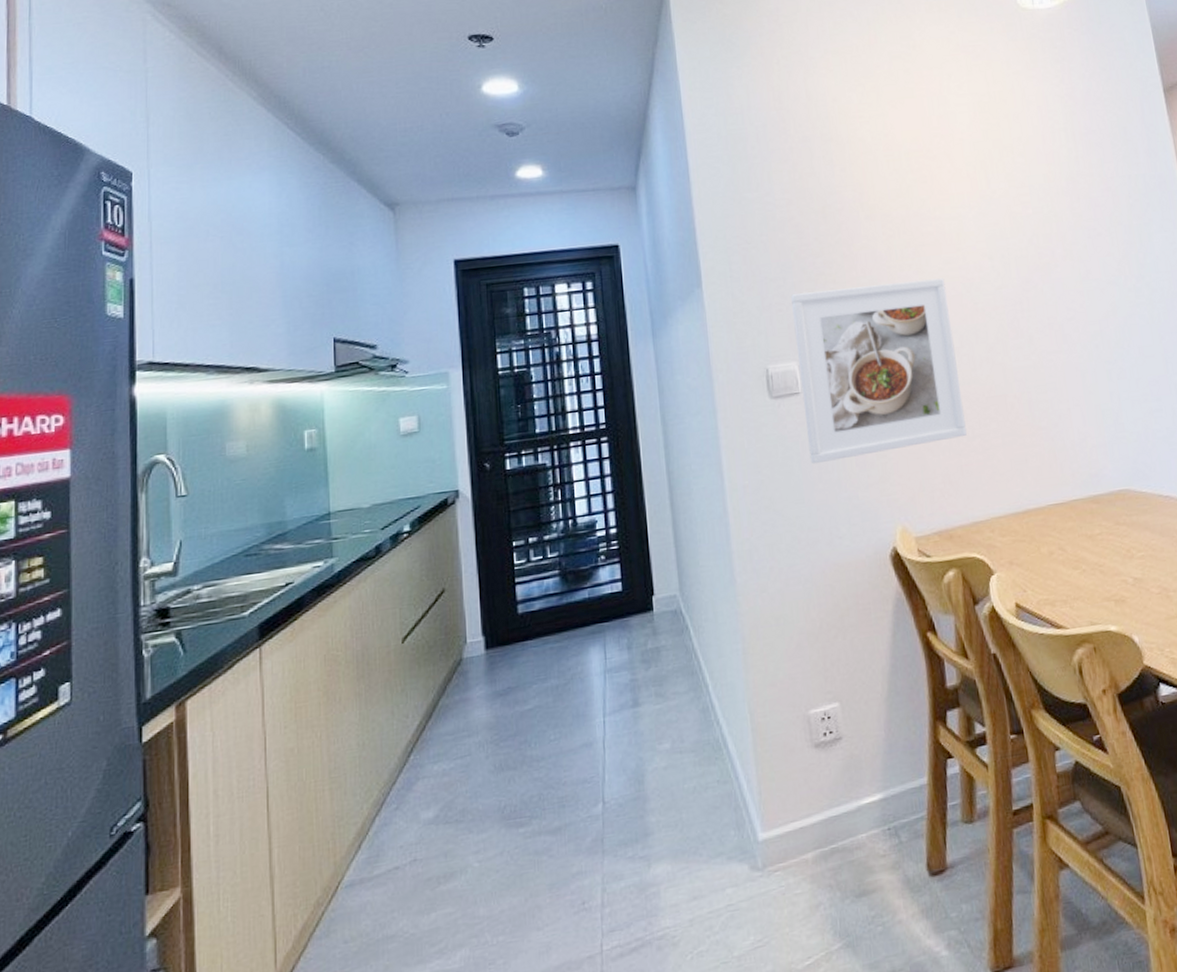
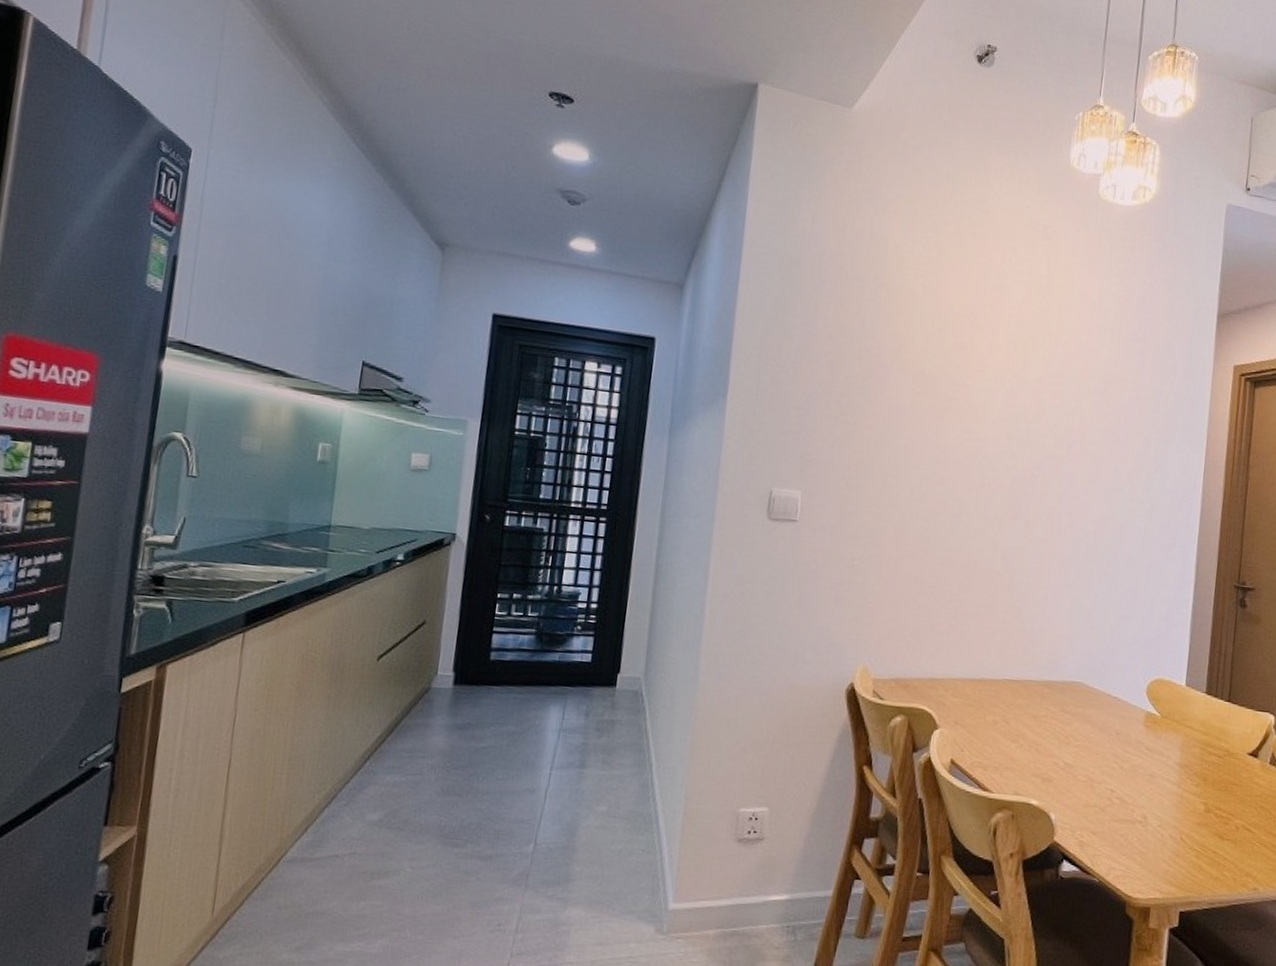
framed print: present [791,278,967,464] -> none [792,426,960,599]

